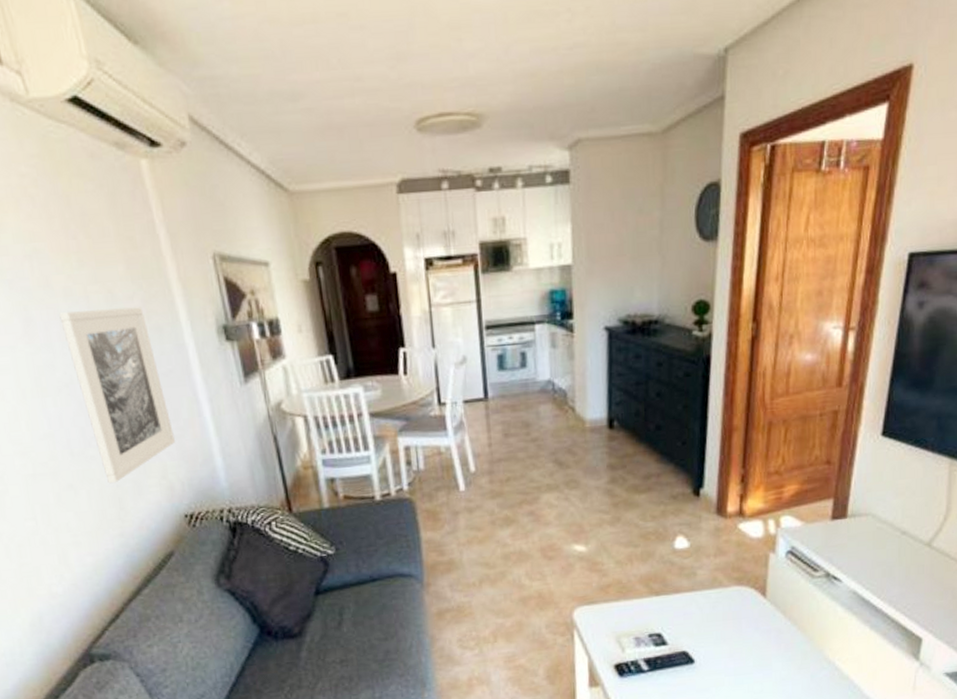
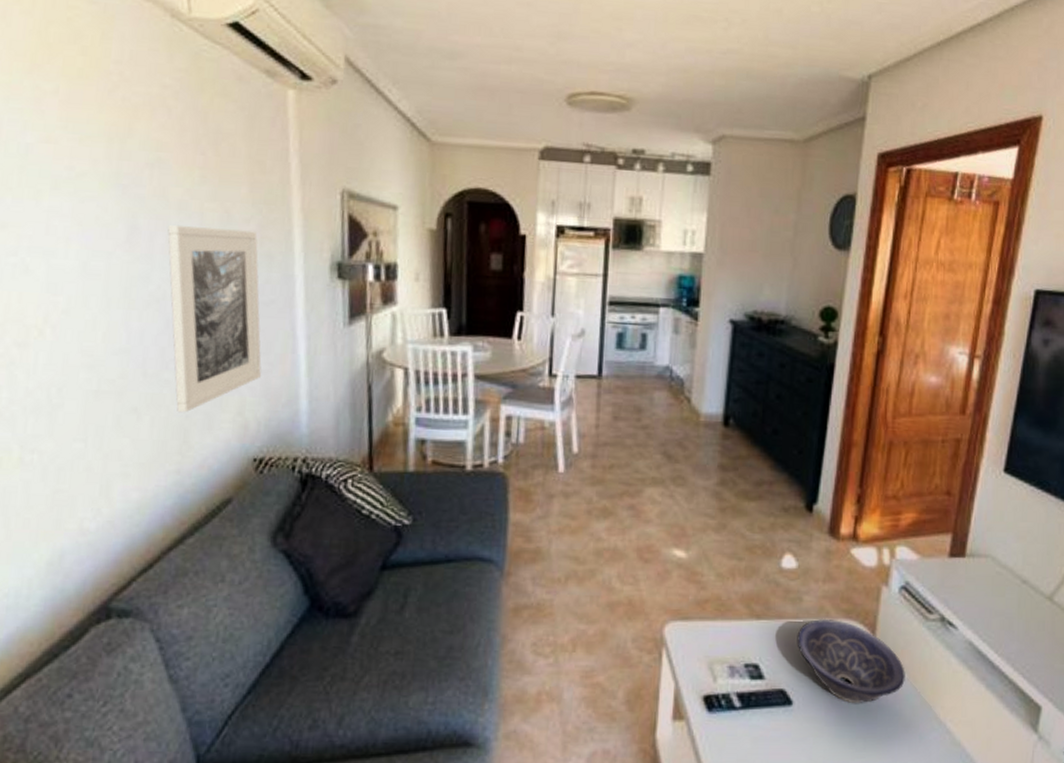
decorative bowl: none [694,587,795,656] -> present [797,618,905,704]

